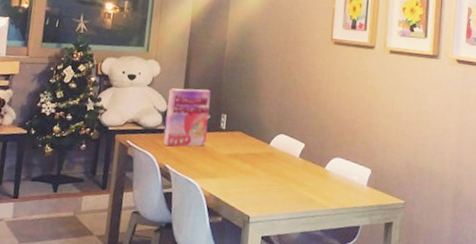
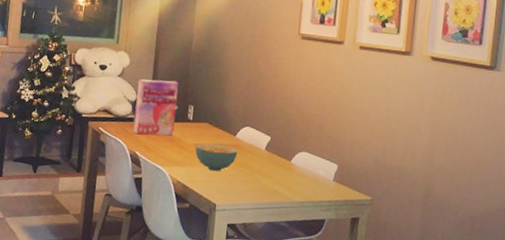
cereal bowl: none [227,153,272,182] -> present [195,143,238,172]

